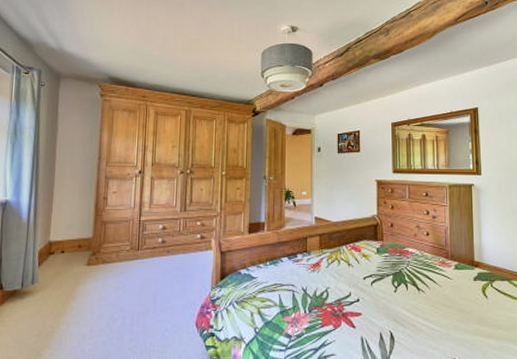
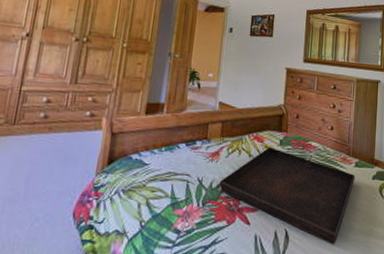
serving tray: none [322,256,456,344] -> present [219,147,355,245]

